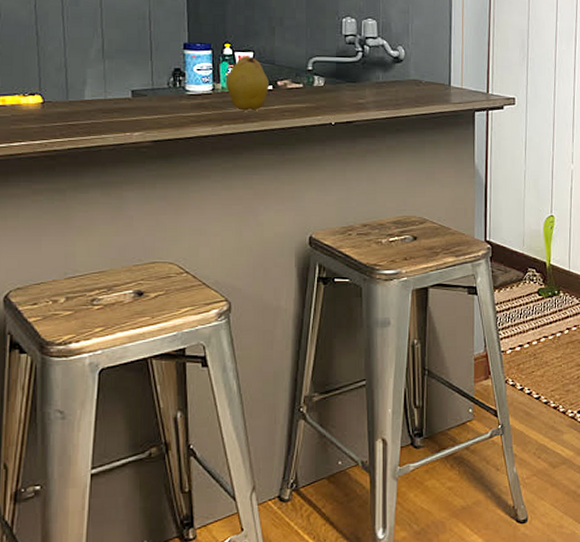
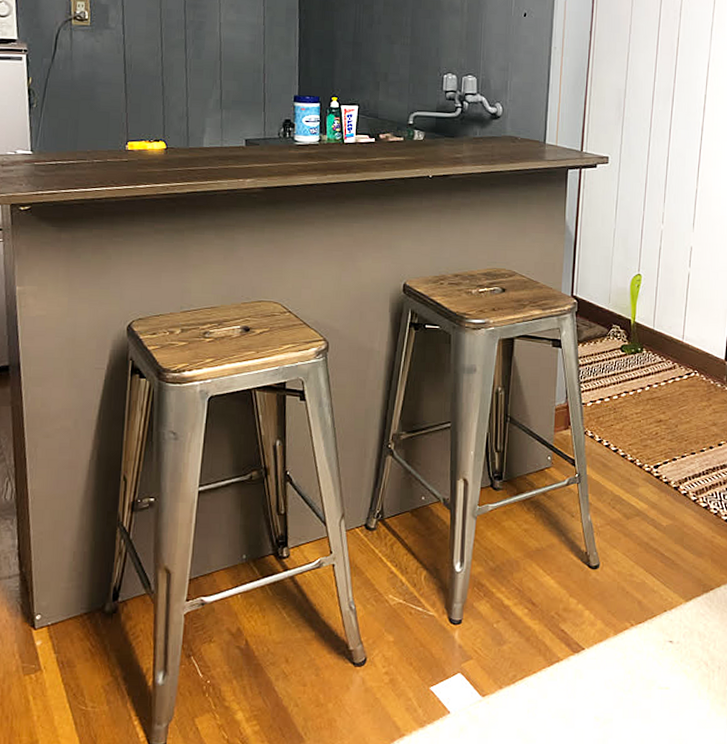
fruit: present [225,56,270,111] -> none [331,109,372,162]

